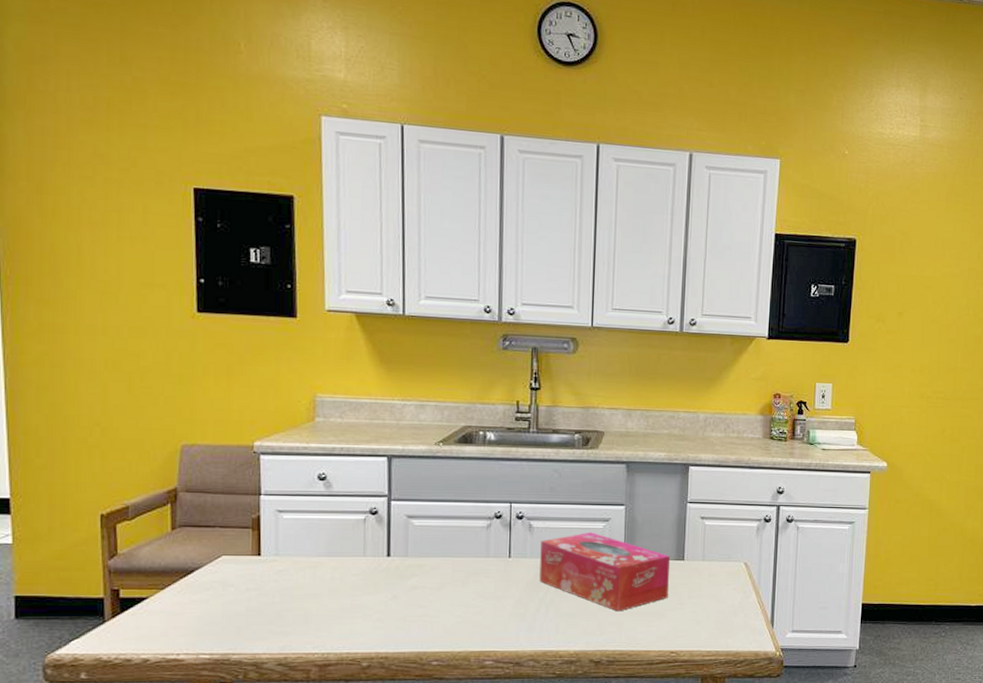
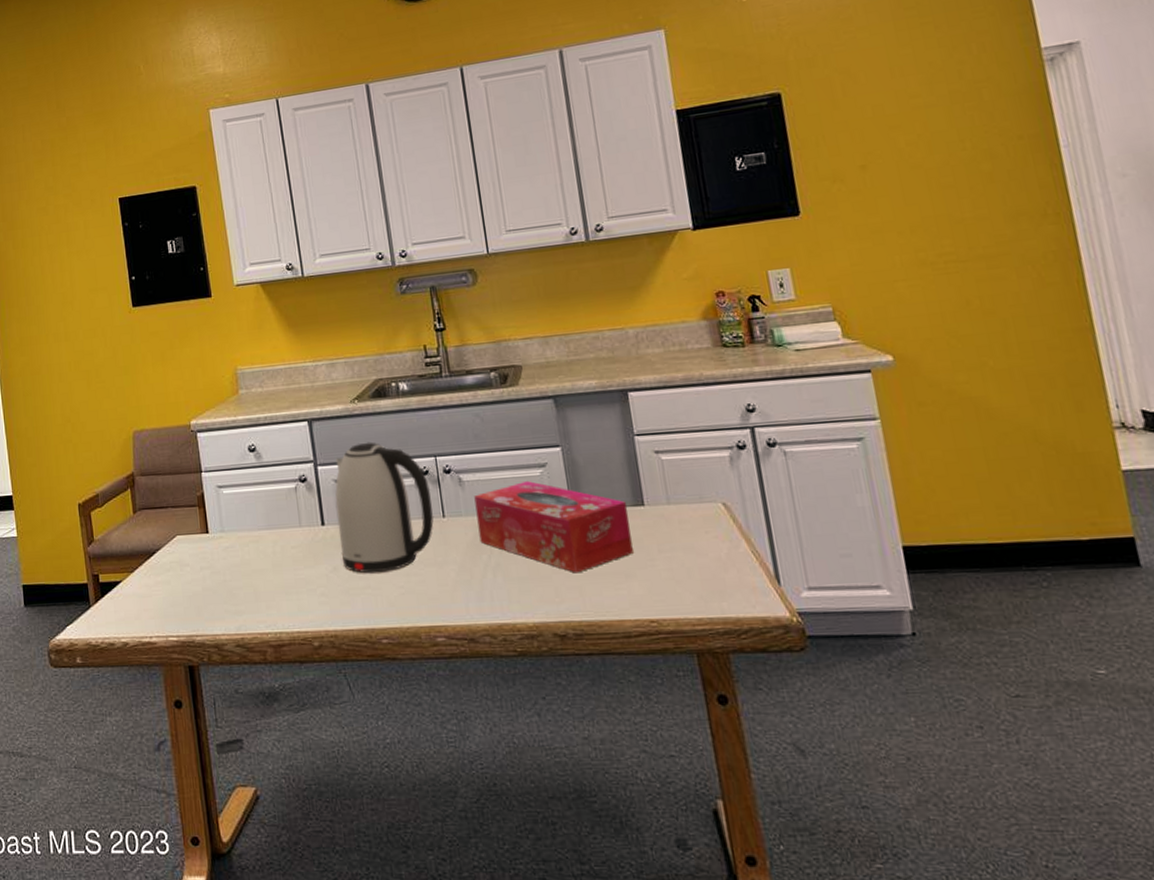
kettle: none [403,483,502,603] -> present [335,442,434,573]

